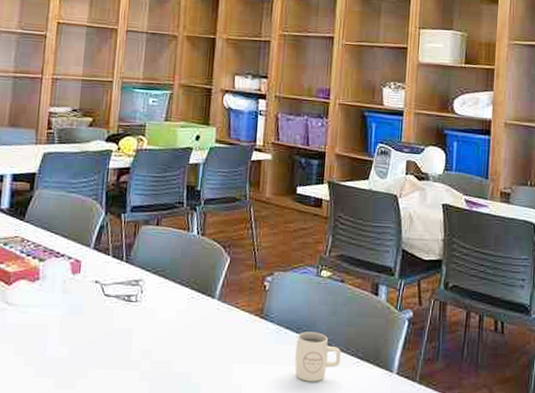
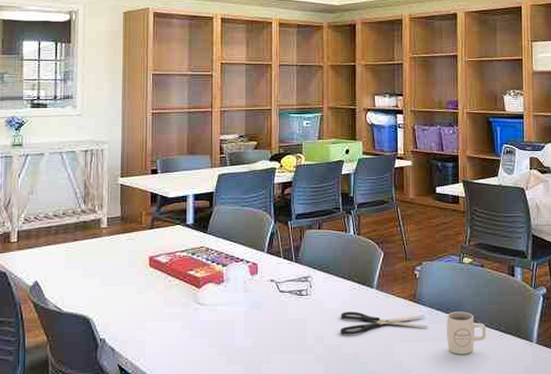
scissors: none [172,324,275,352] -> present [340,311,428,335]

